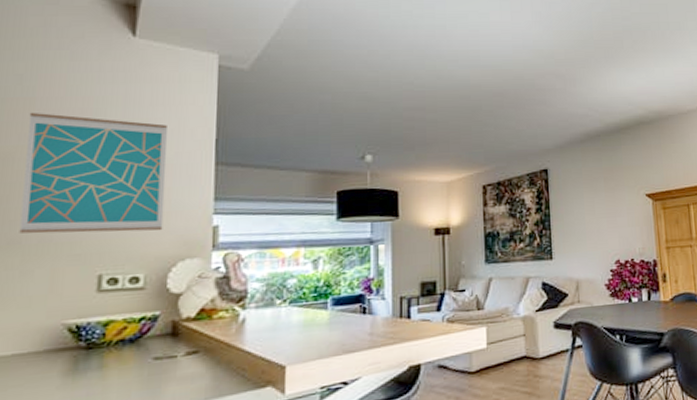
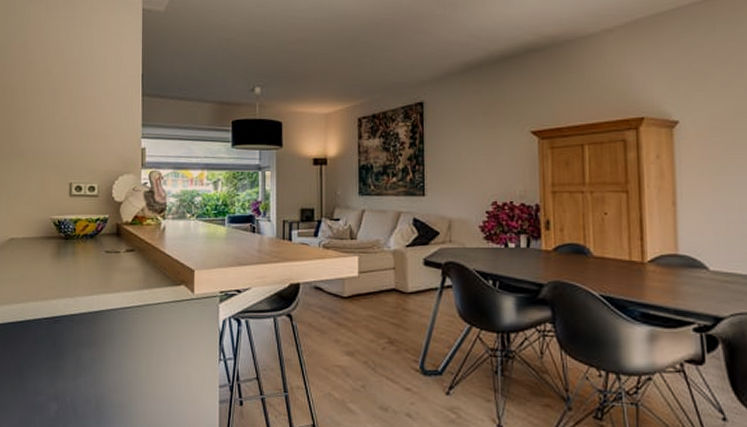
wall art: present [19,112,167,234] -> none [23,54,109,151]

